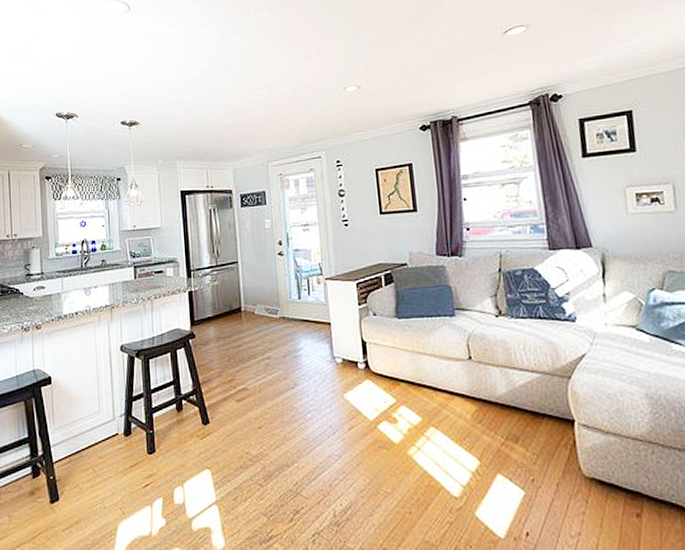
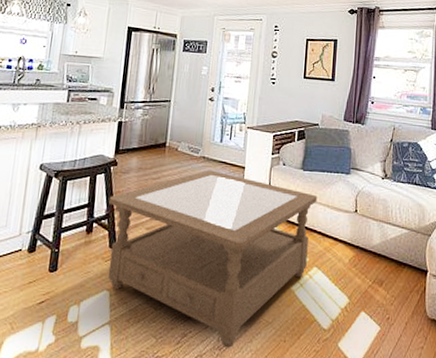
coffee table: none [193,330,421,523] -> present [108,170,318,348]

